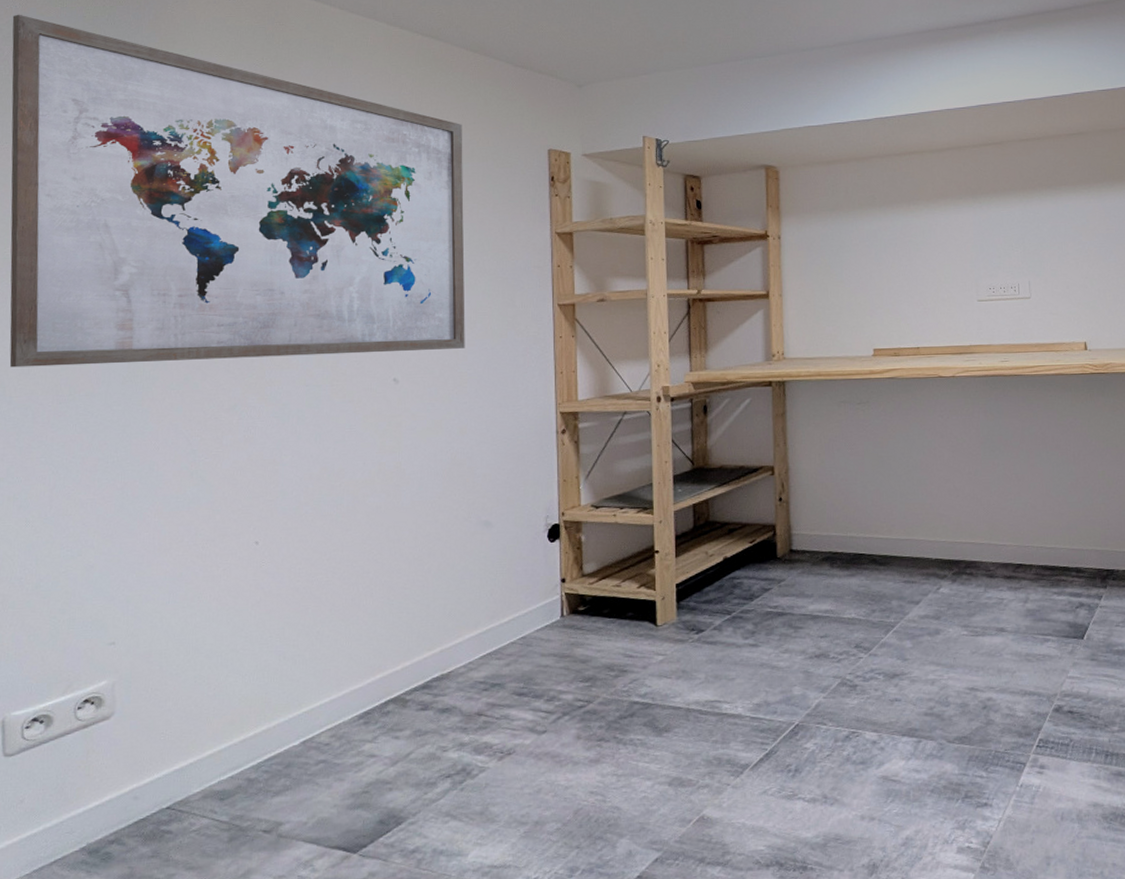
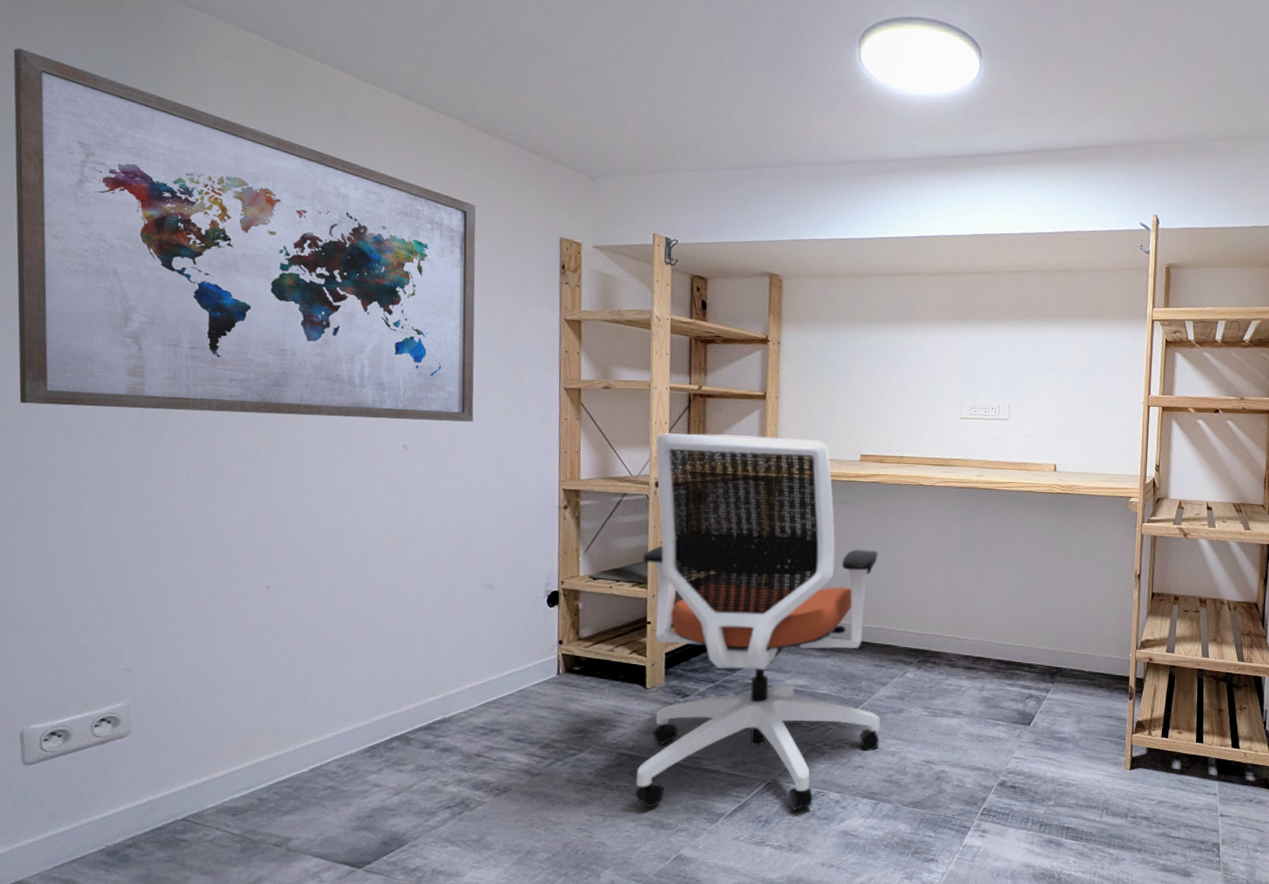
office chair: none [647,337,916,763] -> present [634,432,880,810]

